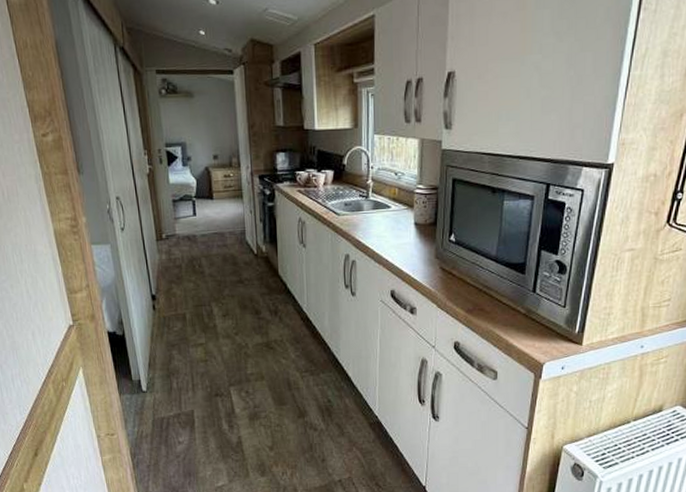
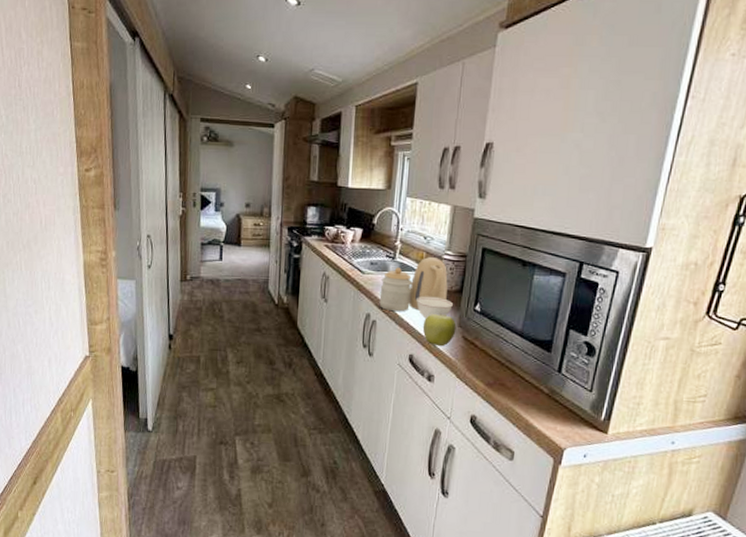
jar: none [356,206,388,249] -> present [379,267,413,311]
kettle: none [385,193,422,246] -> present [408,257,448,309]
bowl: none [393,231,428,254] -> present [416,296,453,319]
fruit: none [401,247,434,279] -> present [422,313,457,347]

